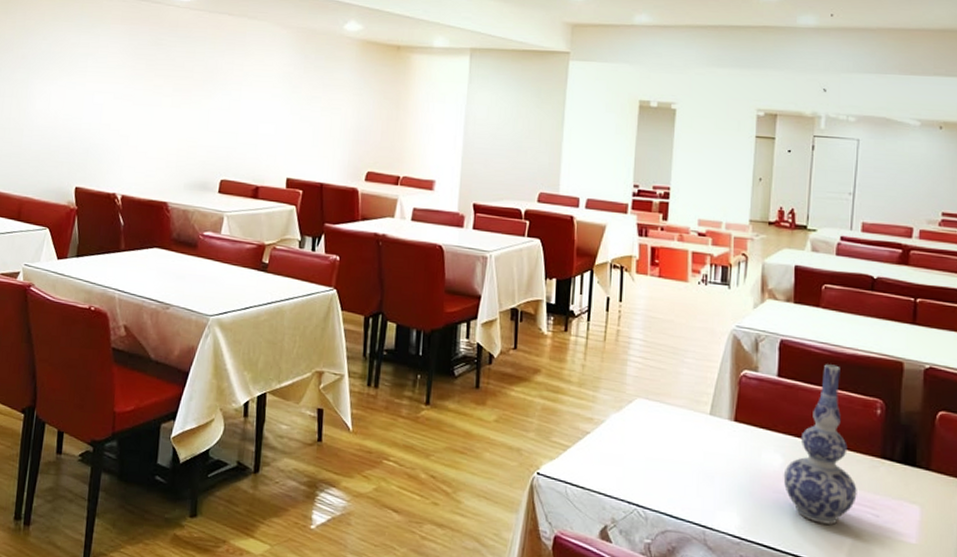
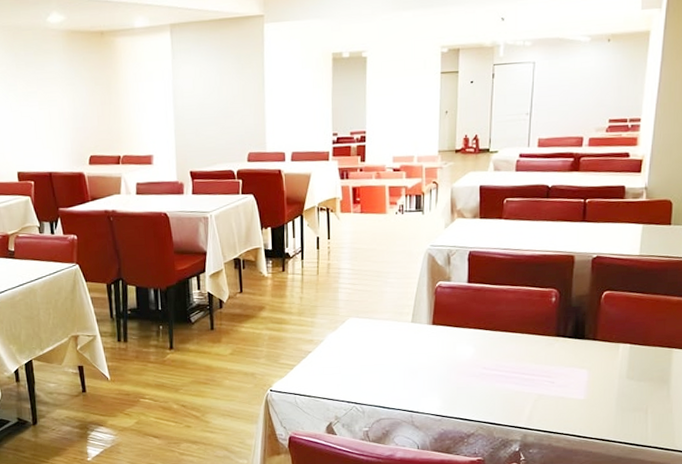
vase: present [783,364,857,525] -> none [475,266,536,395]

